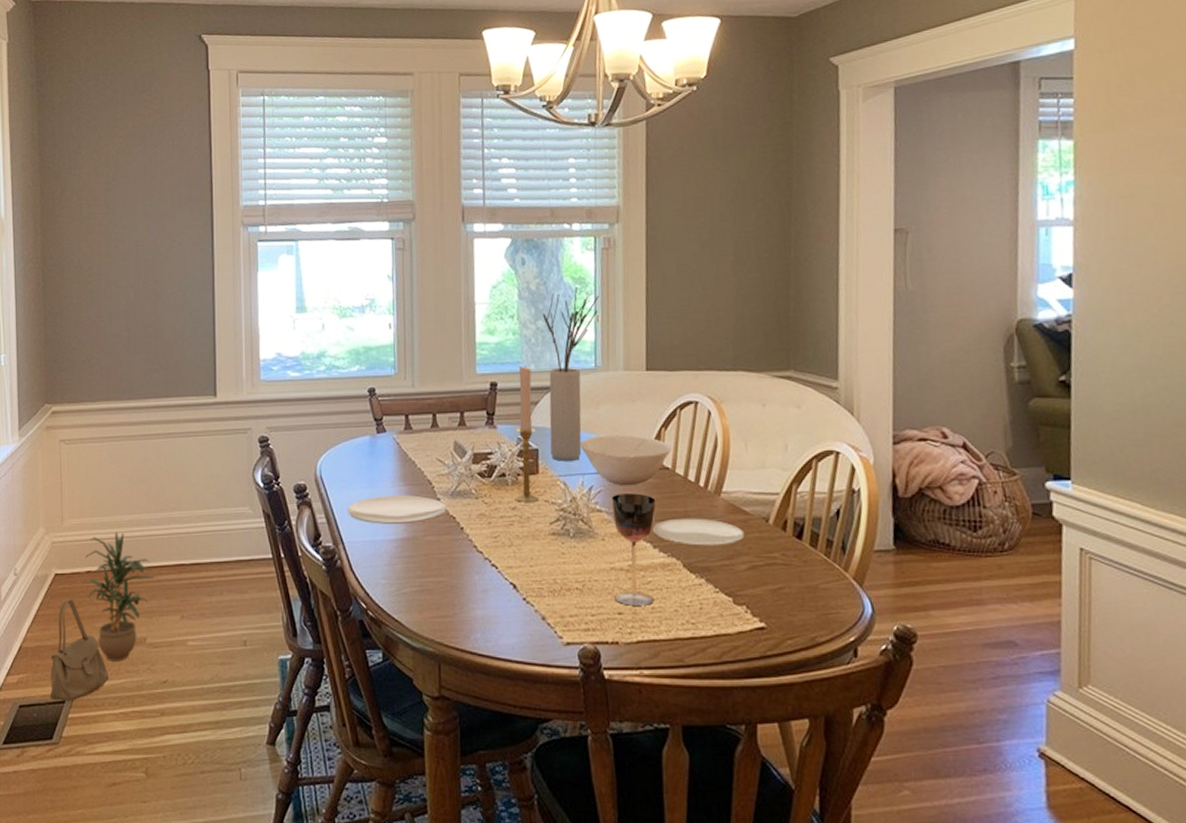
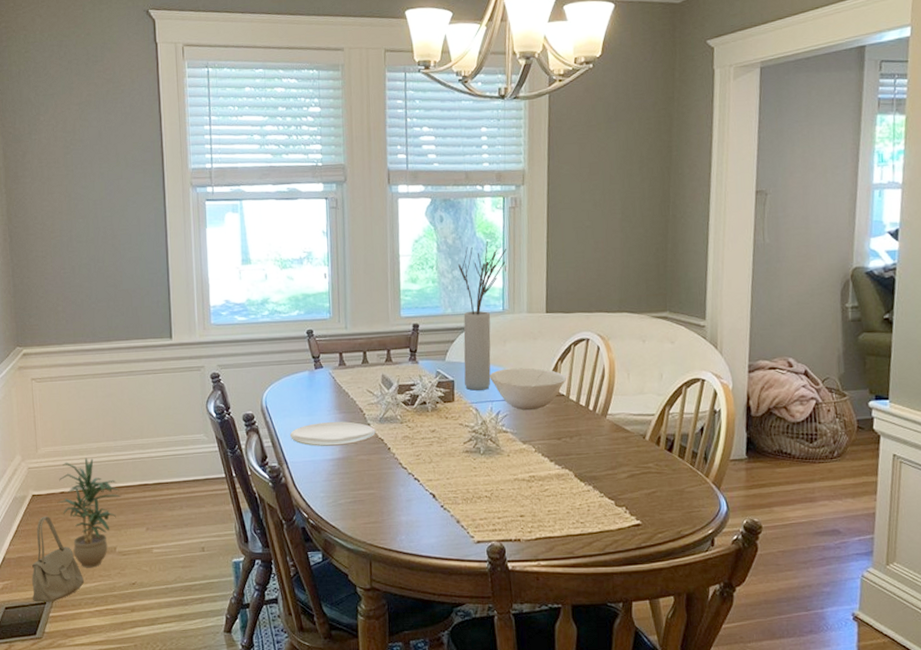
candlestick: present [515,365,538,502] -> none [434,309,454,426]
wineglass: present [611,493,656,606] -> none [515,416,553,509]
plate: present [653,518,745,547] -> none [550,436,626,460]

